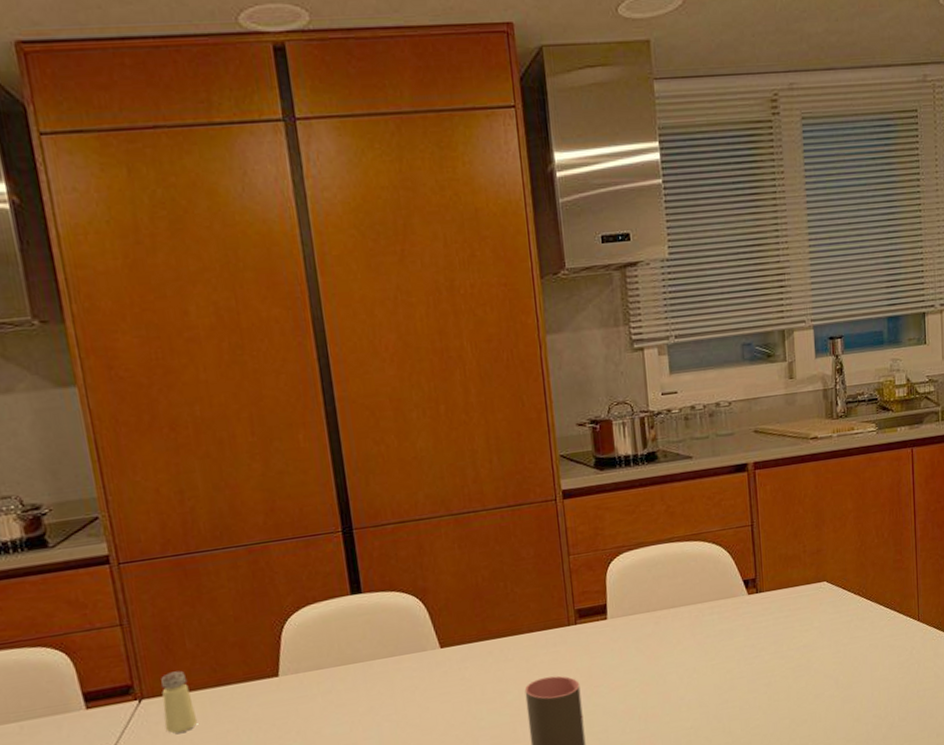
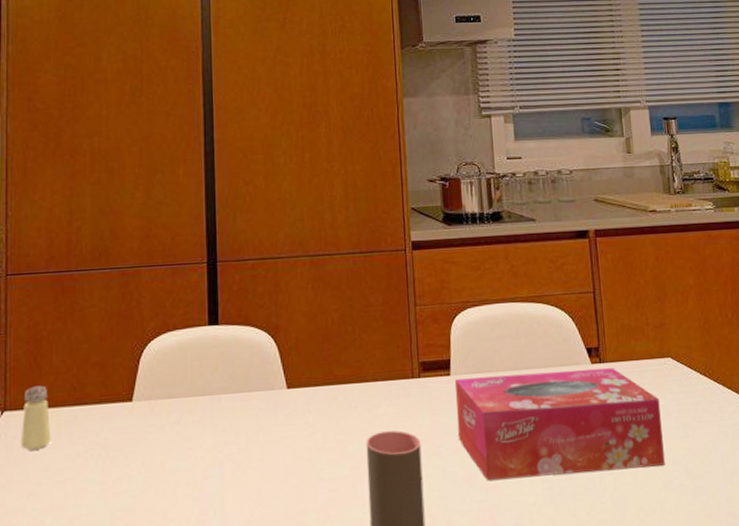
tissue box: none [611,596,817,711] -> present [454,368,665,480]

